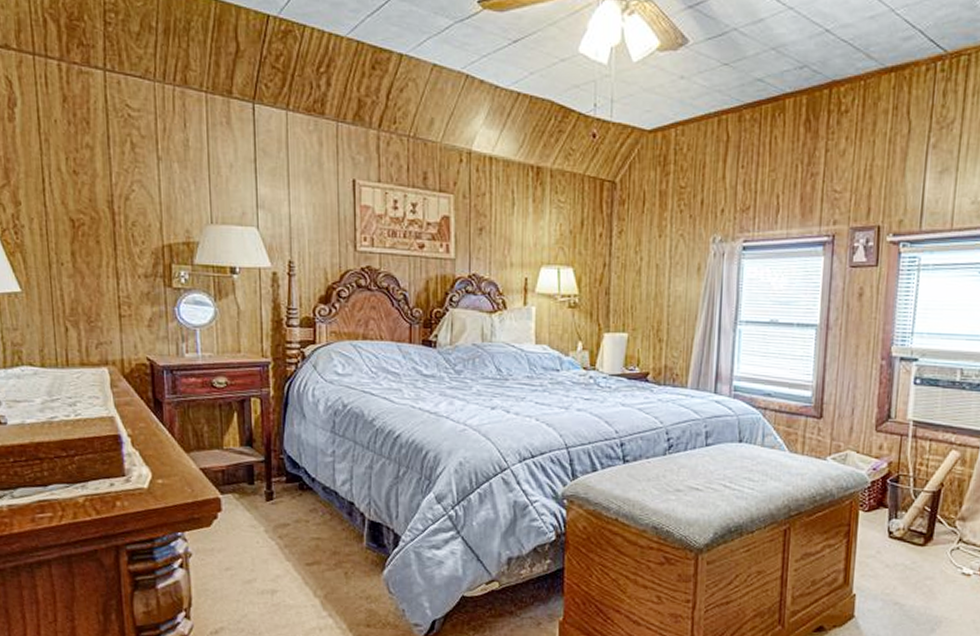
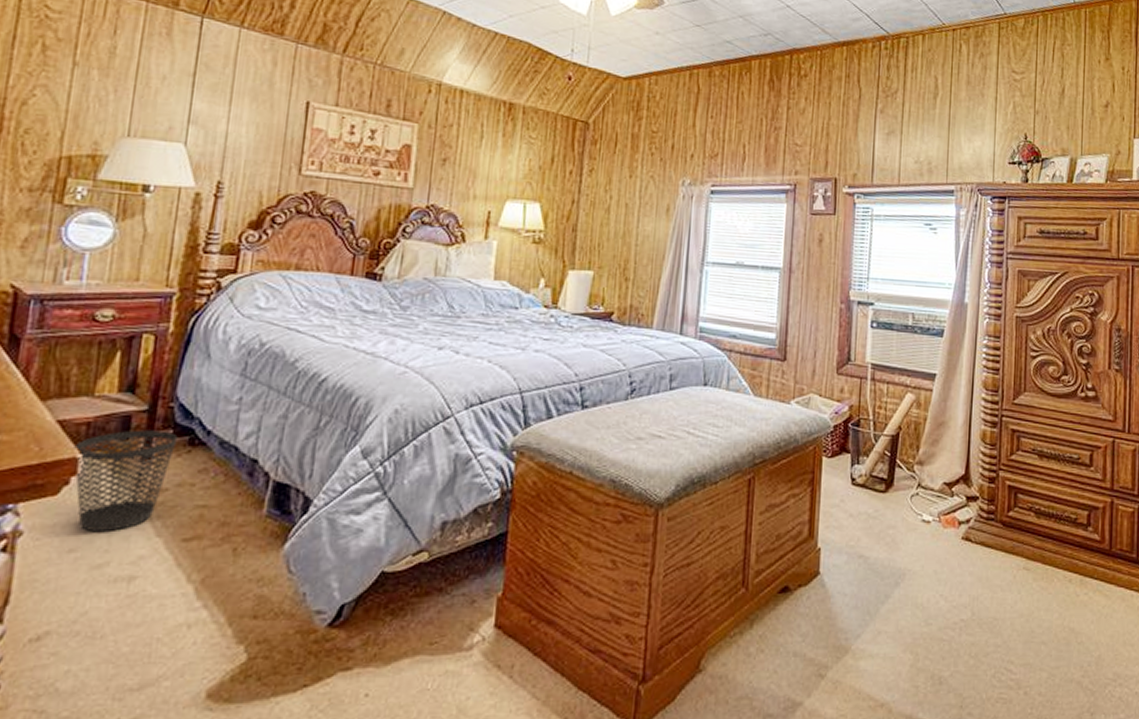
wastebasket: none [216,476,290,556] -> present [74,430,178,531]

